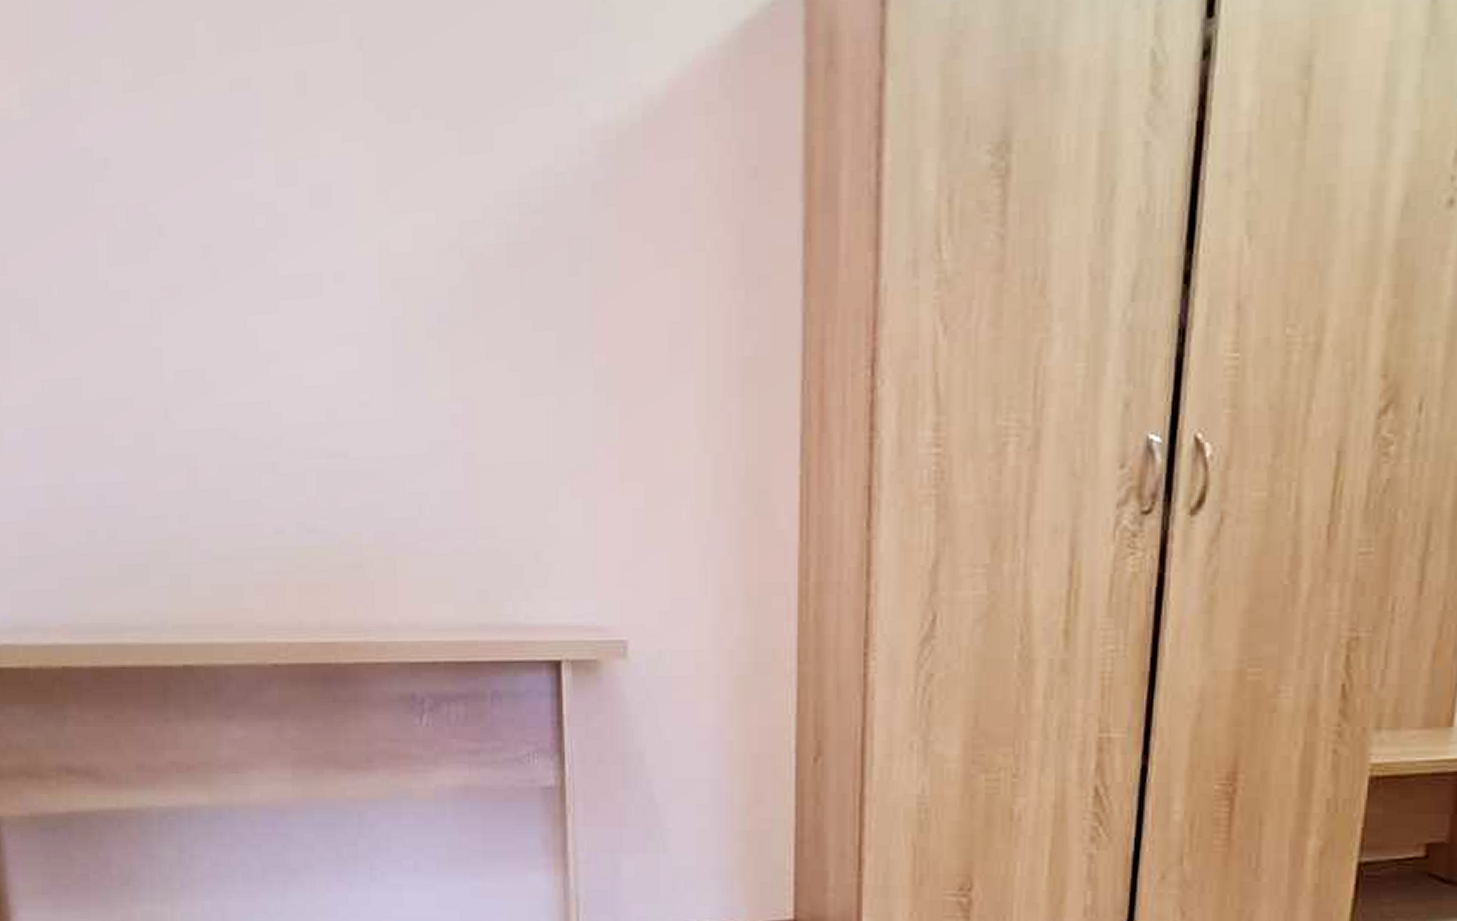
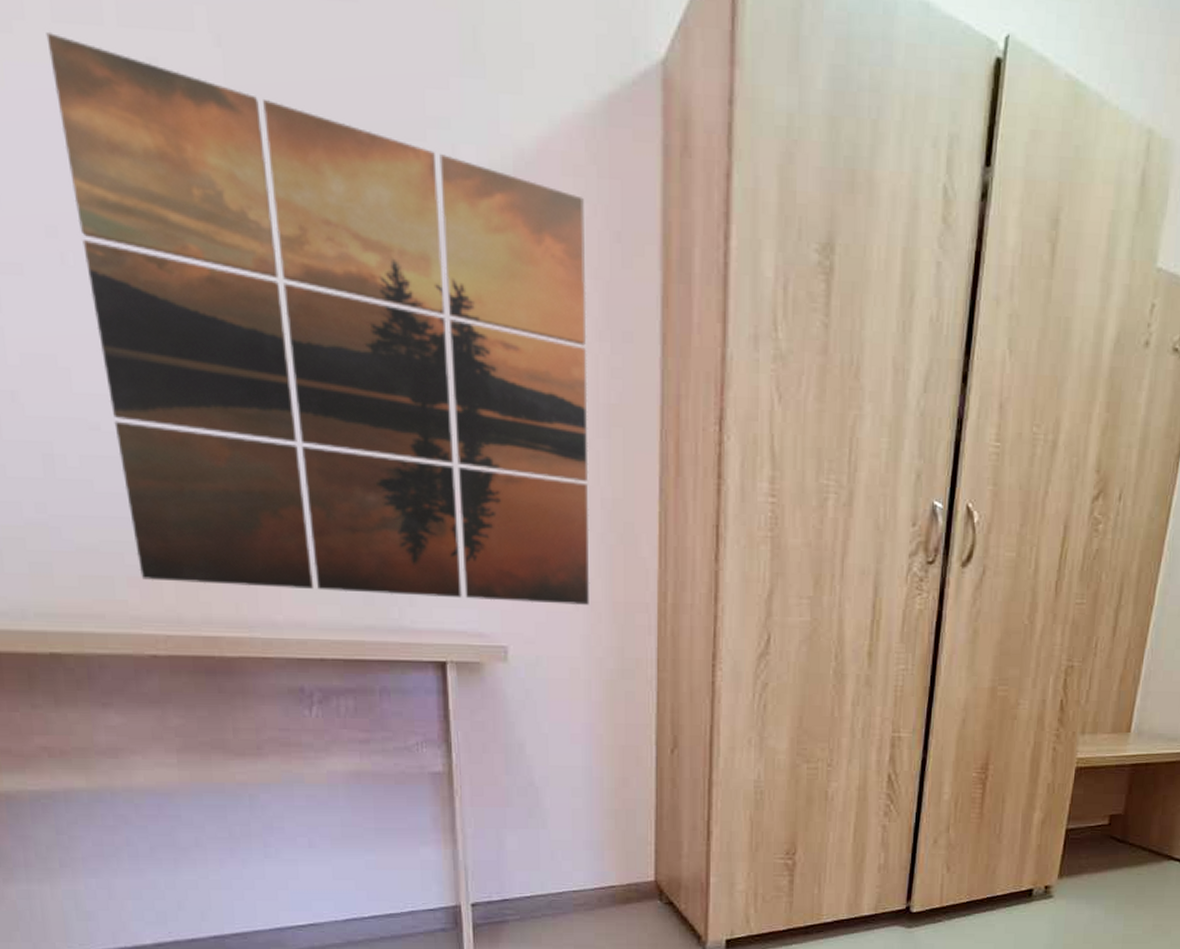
wall art: none [212,65,720,590] -> present [46,32,590,605]

